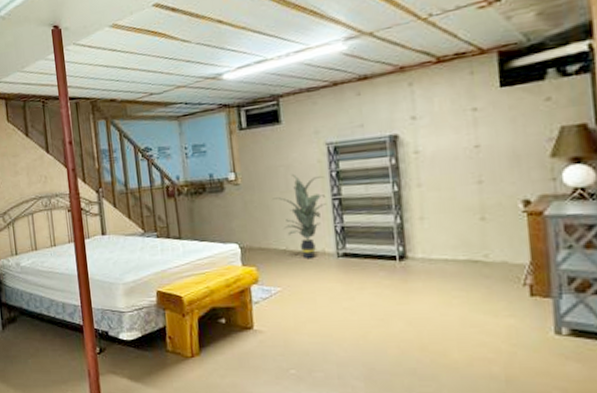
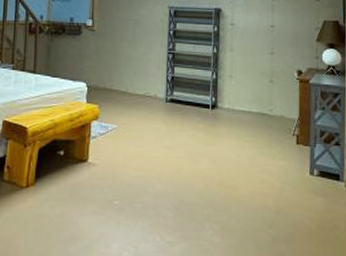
indoor plant: present [273,173,327,260] -> none [121,27,164,102]

